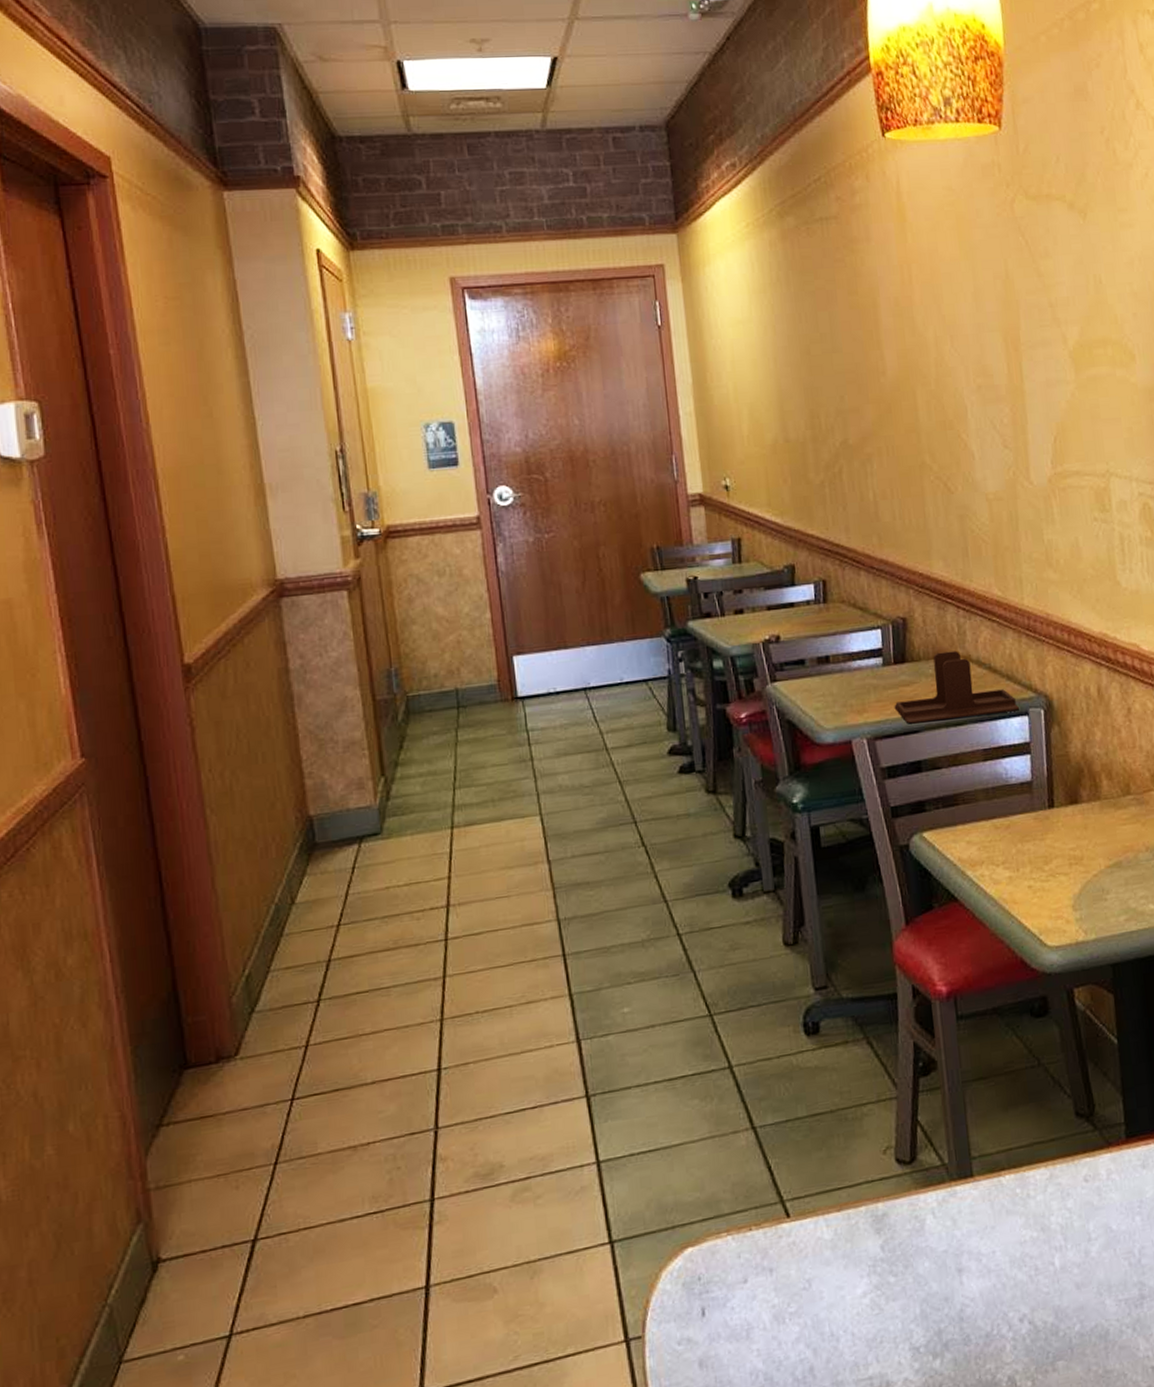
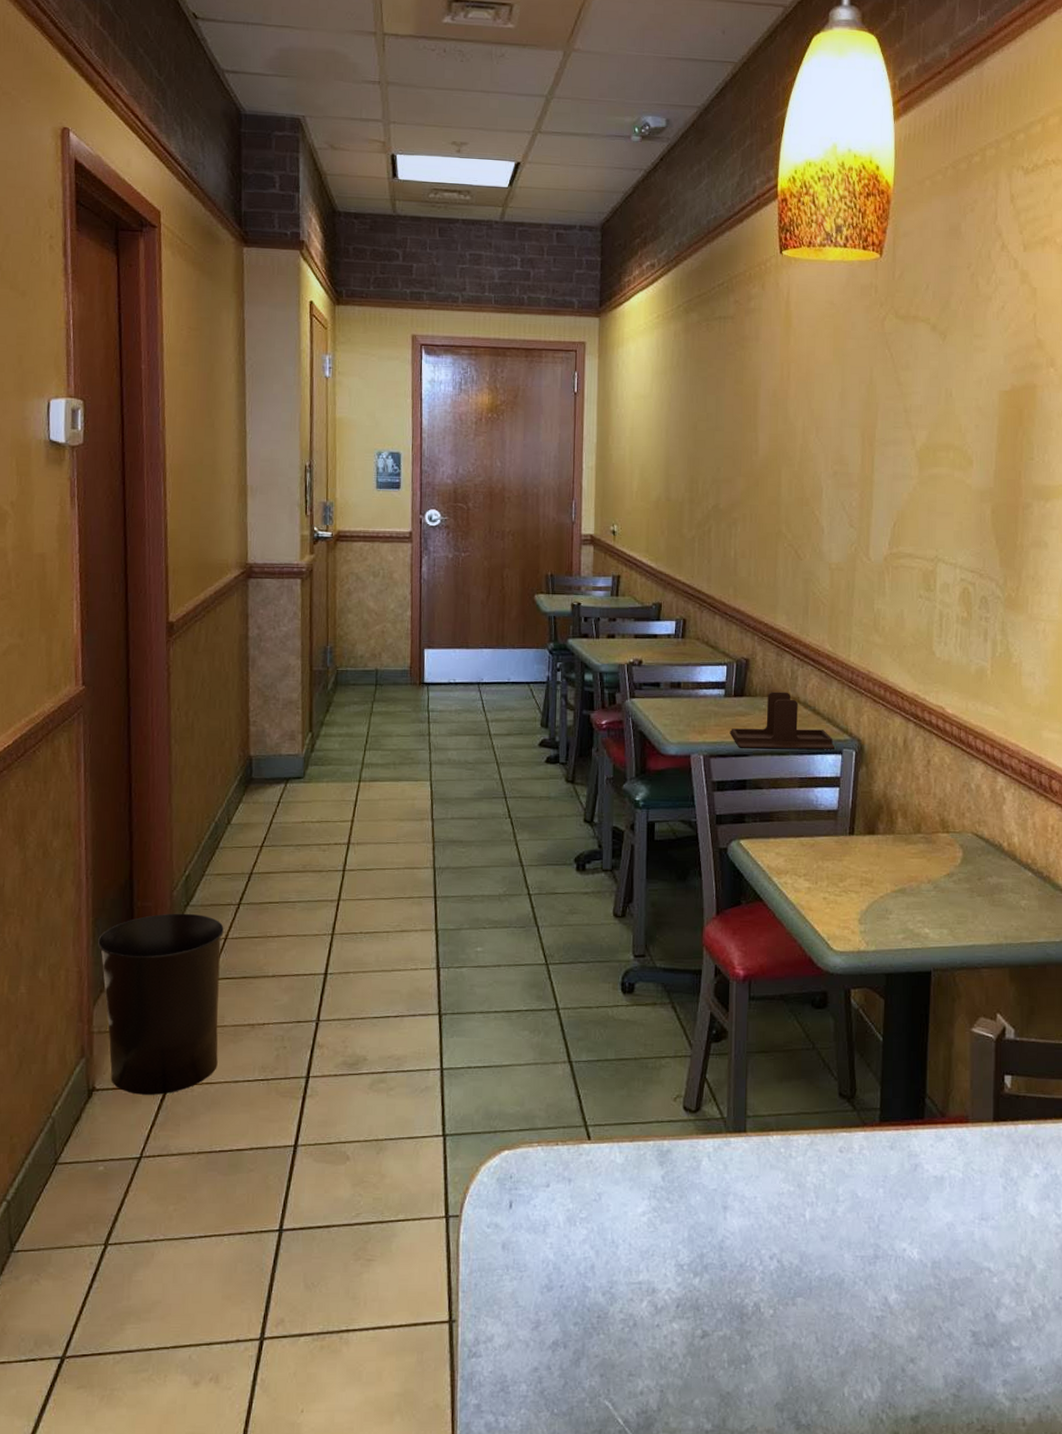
waste bin: none [141,1021,316,1258] -> present [98,913,224,1095]

